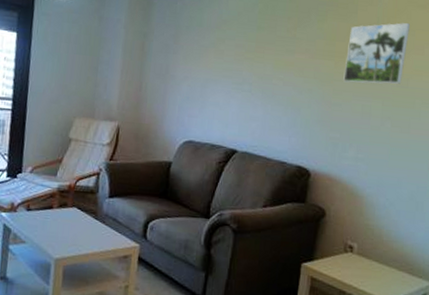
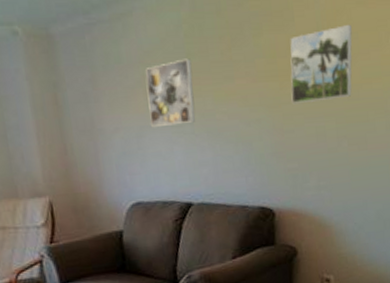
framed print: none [215,30,260,83] -> present [146,58,195,128]

